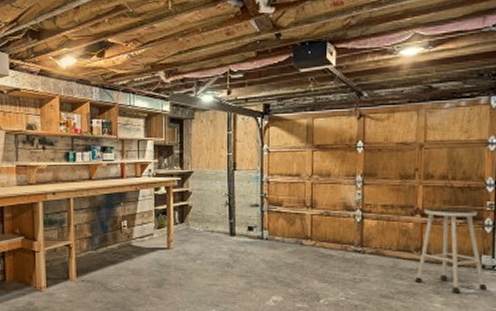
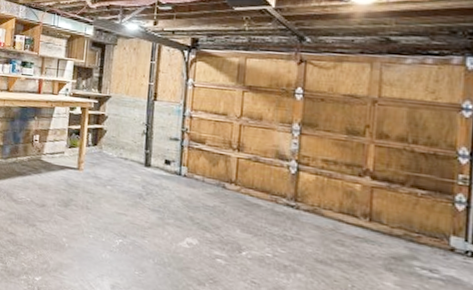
stool: present [415,207,488,294] -> none [361,170,458,279]

